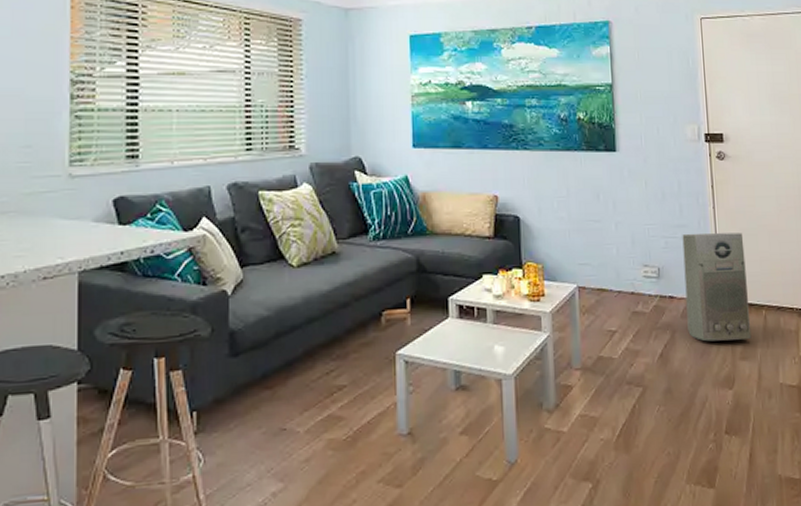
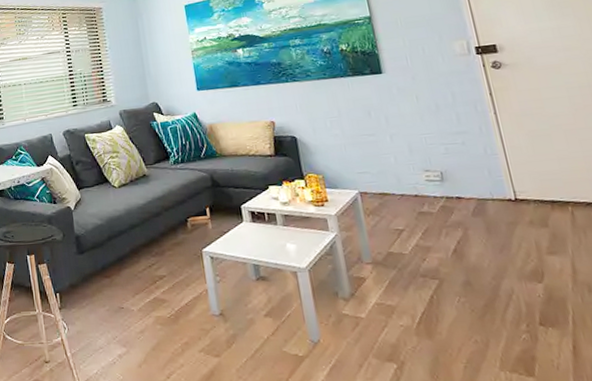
air purifier: present [682,232,752,342] -> none [463,134,559,238]

